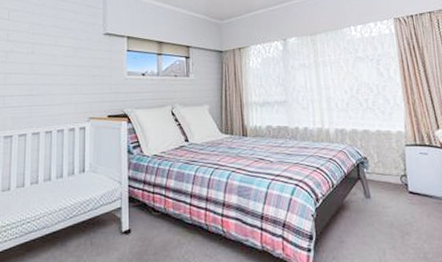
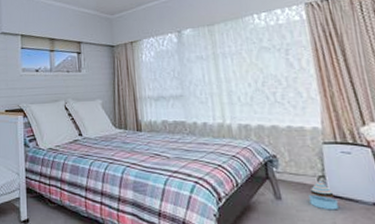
stacking toy: none [393,179,417,206] -> present [309,180,339,210]

